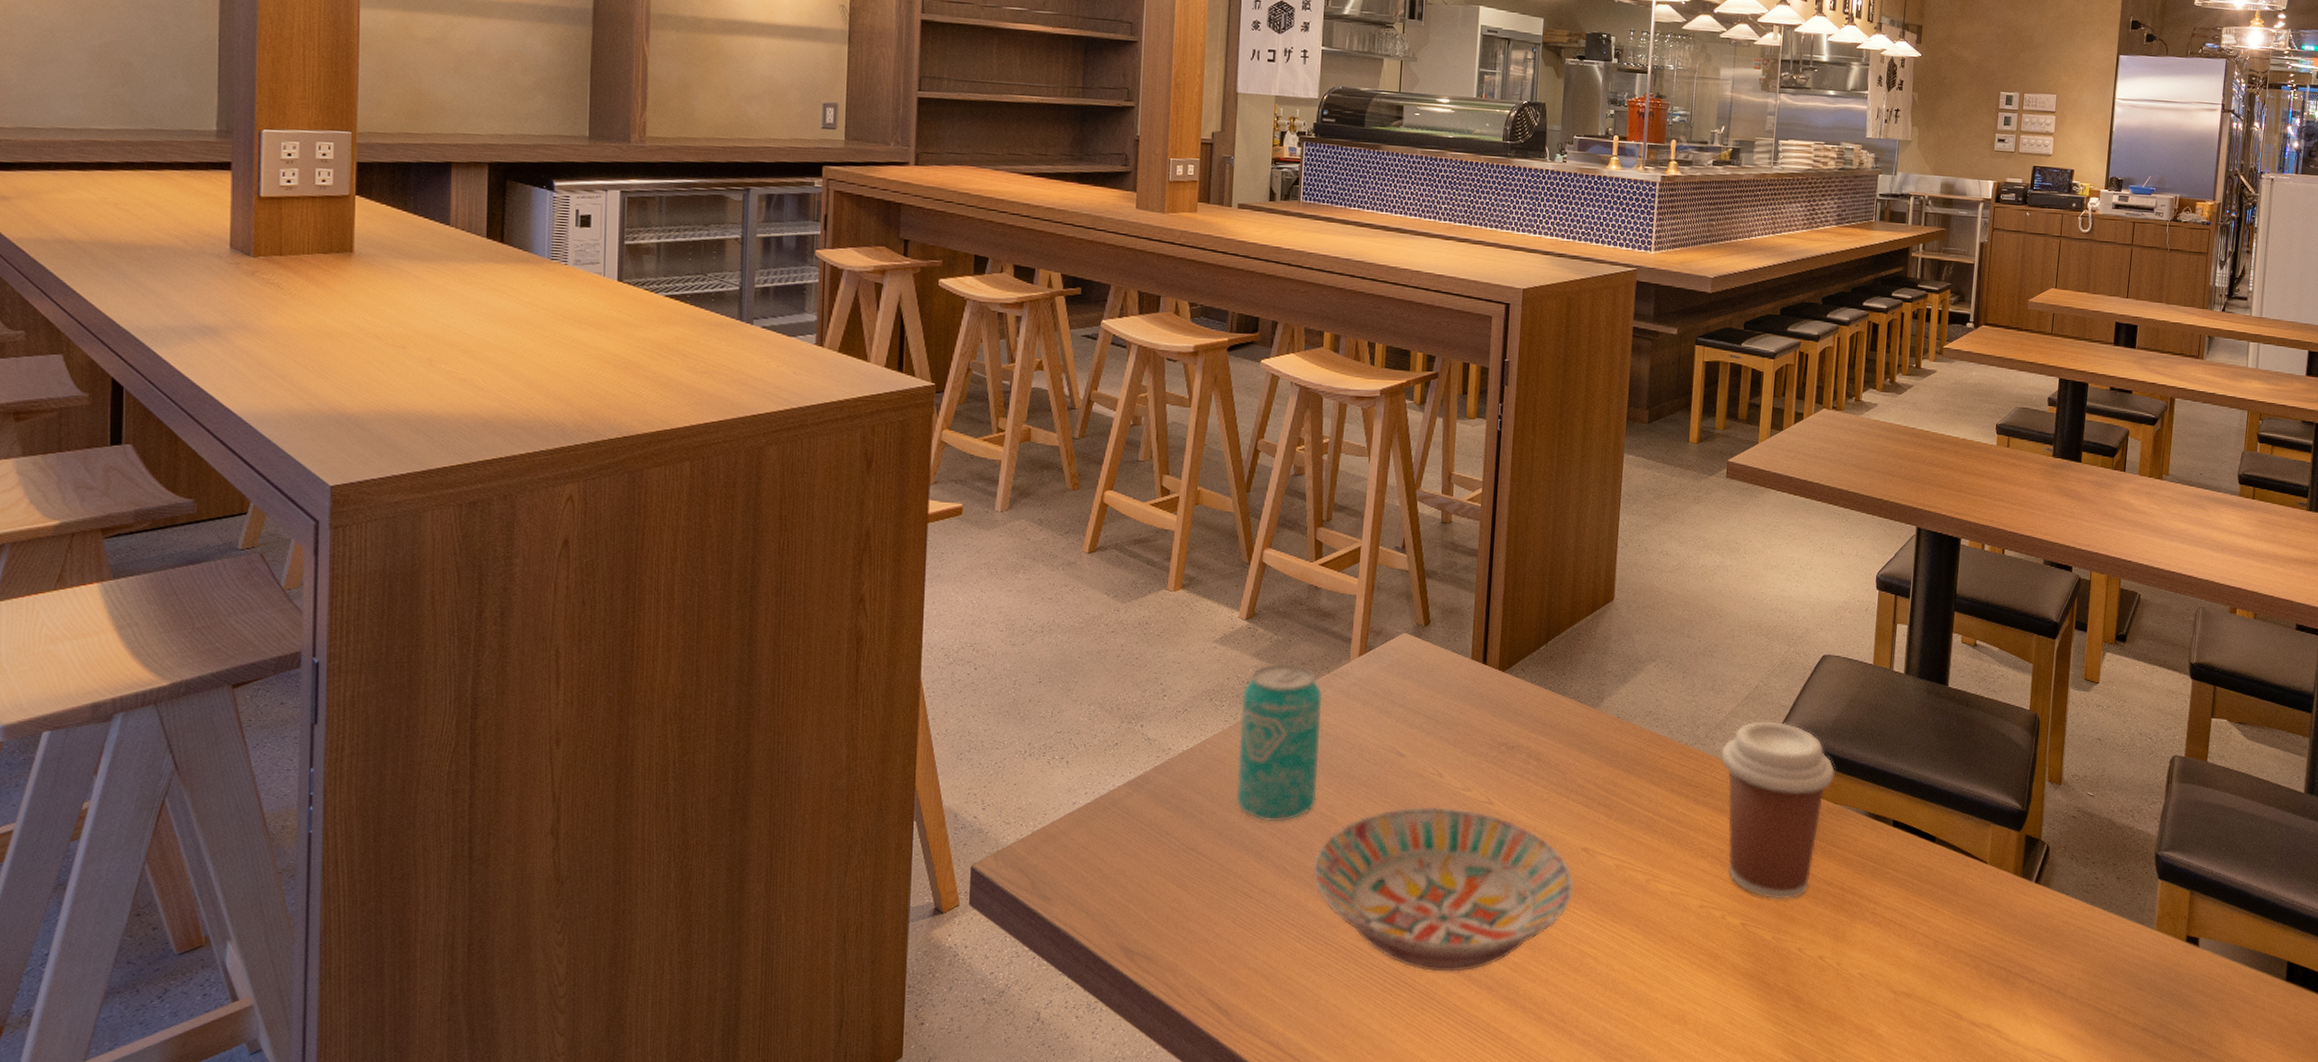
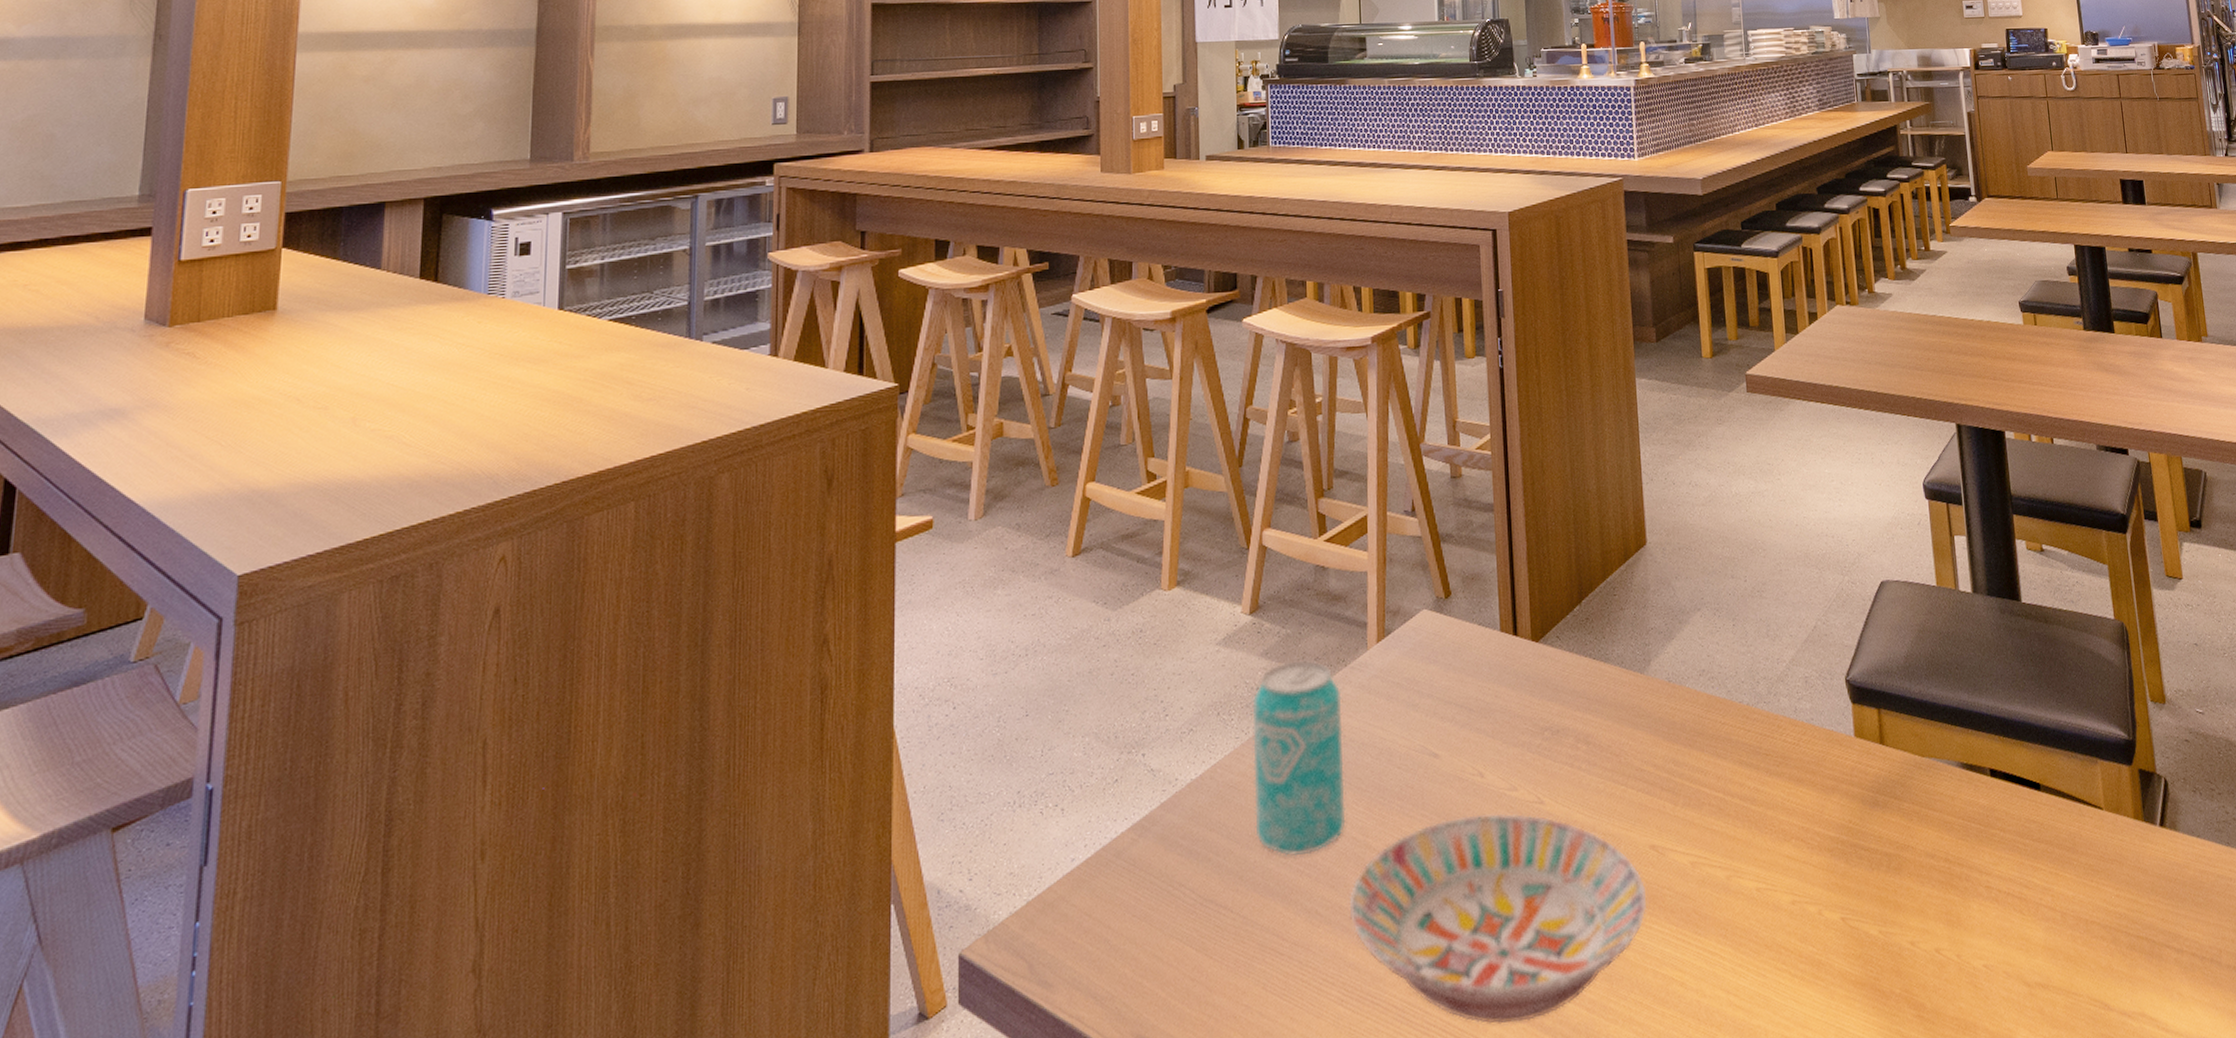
coffee cup: present [1720,721,1835,900] -> none [1788,665,1917,884]

